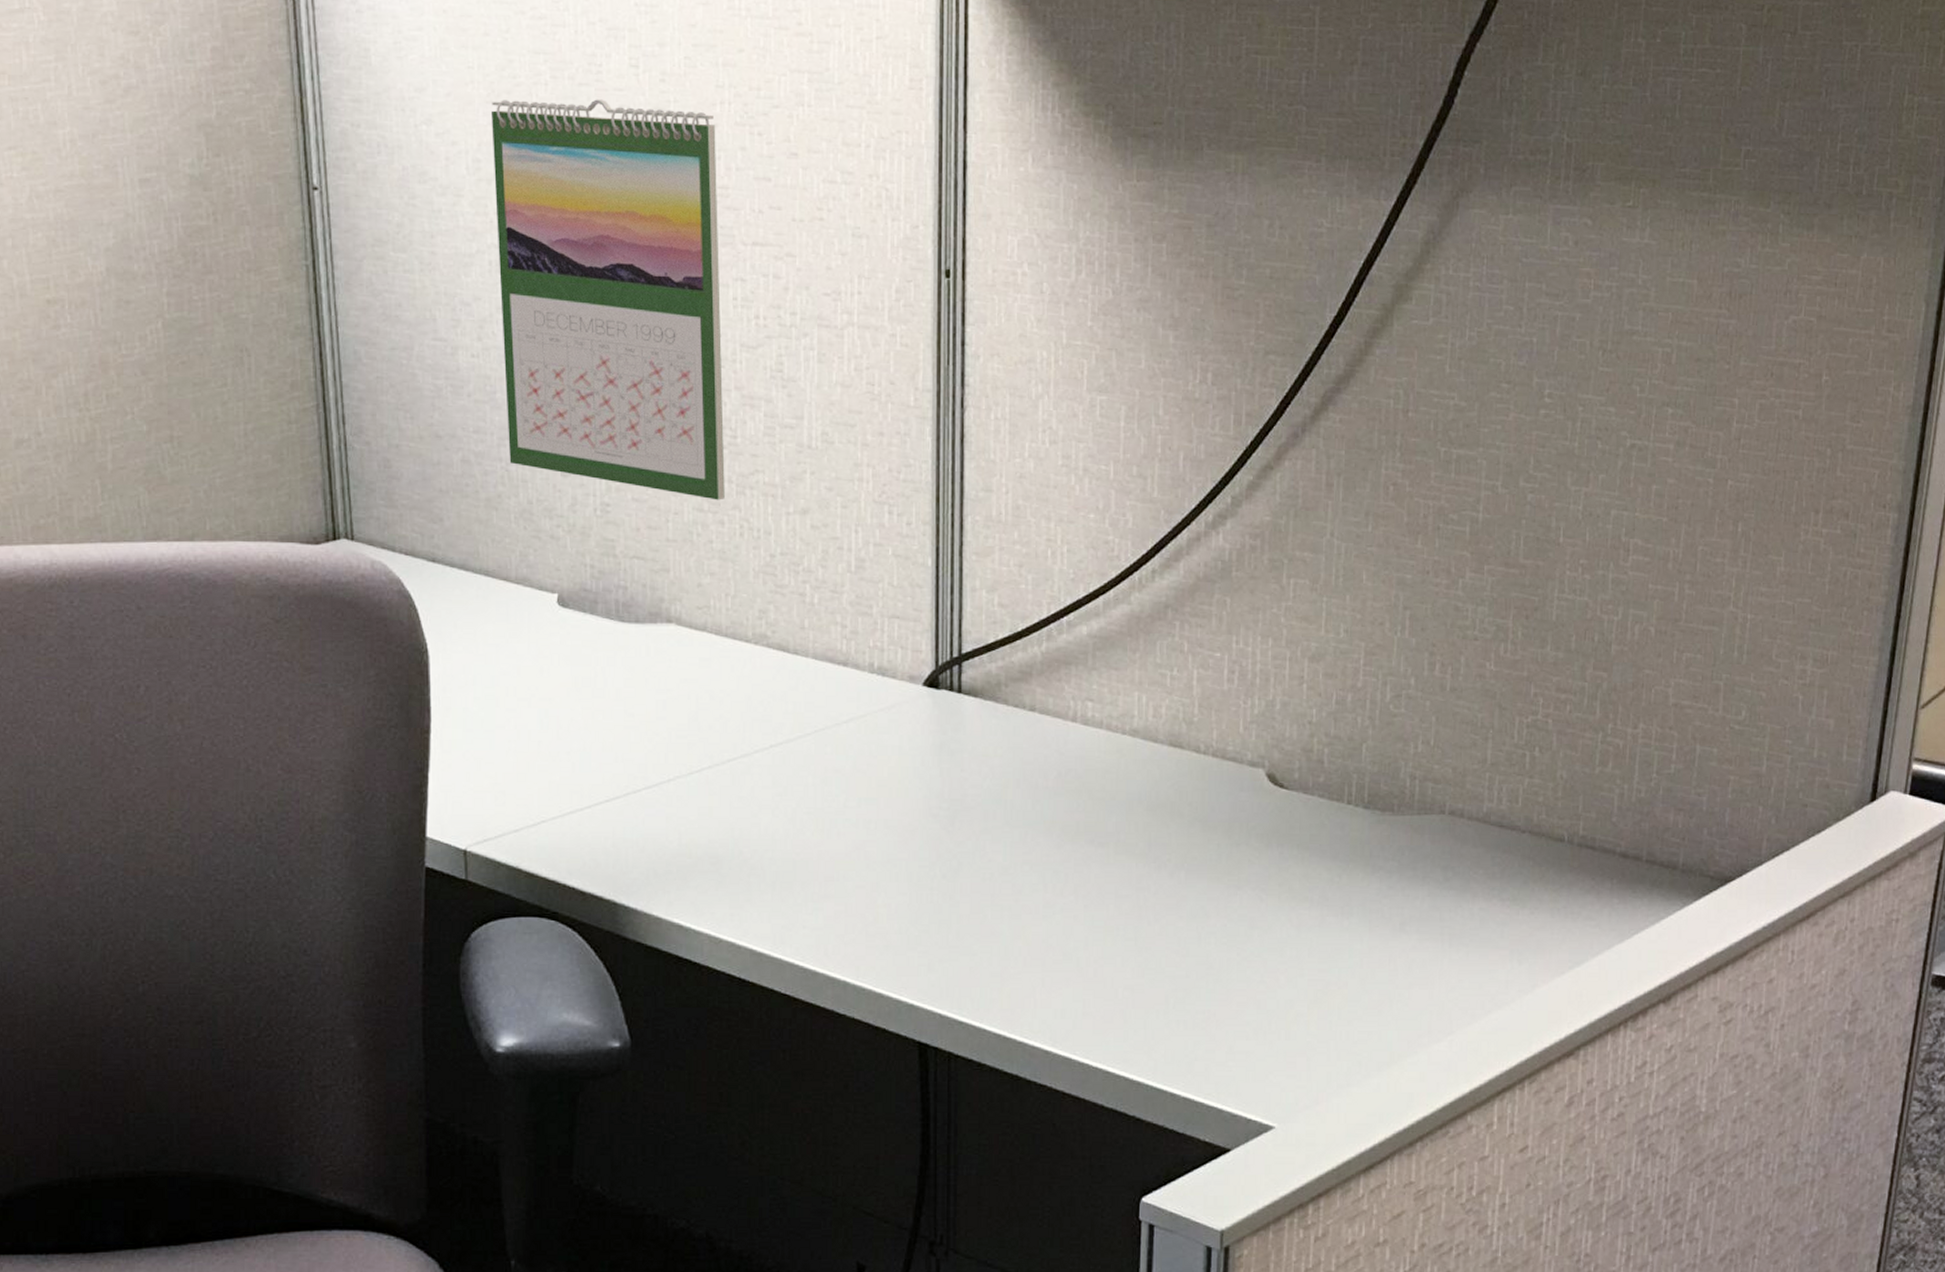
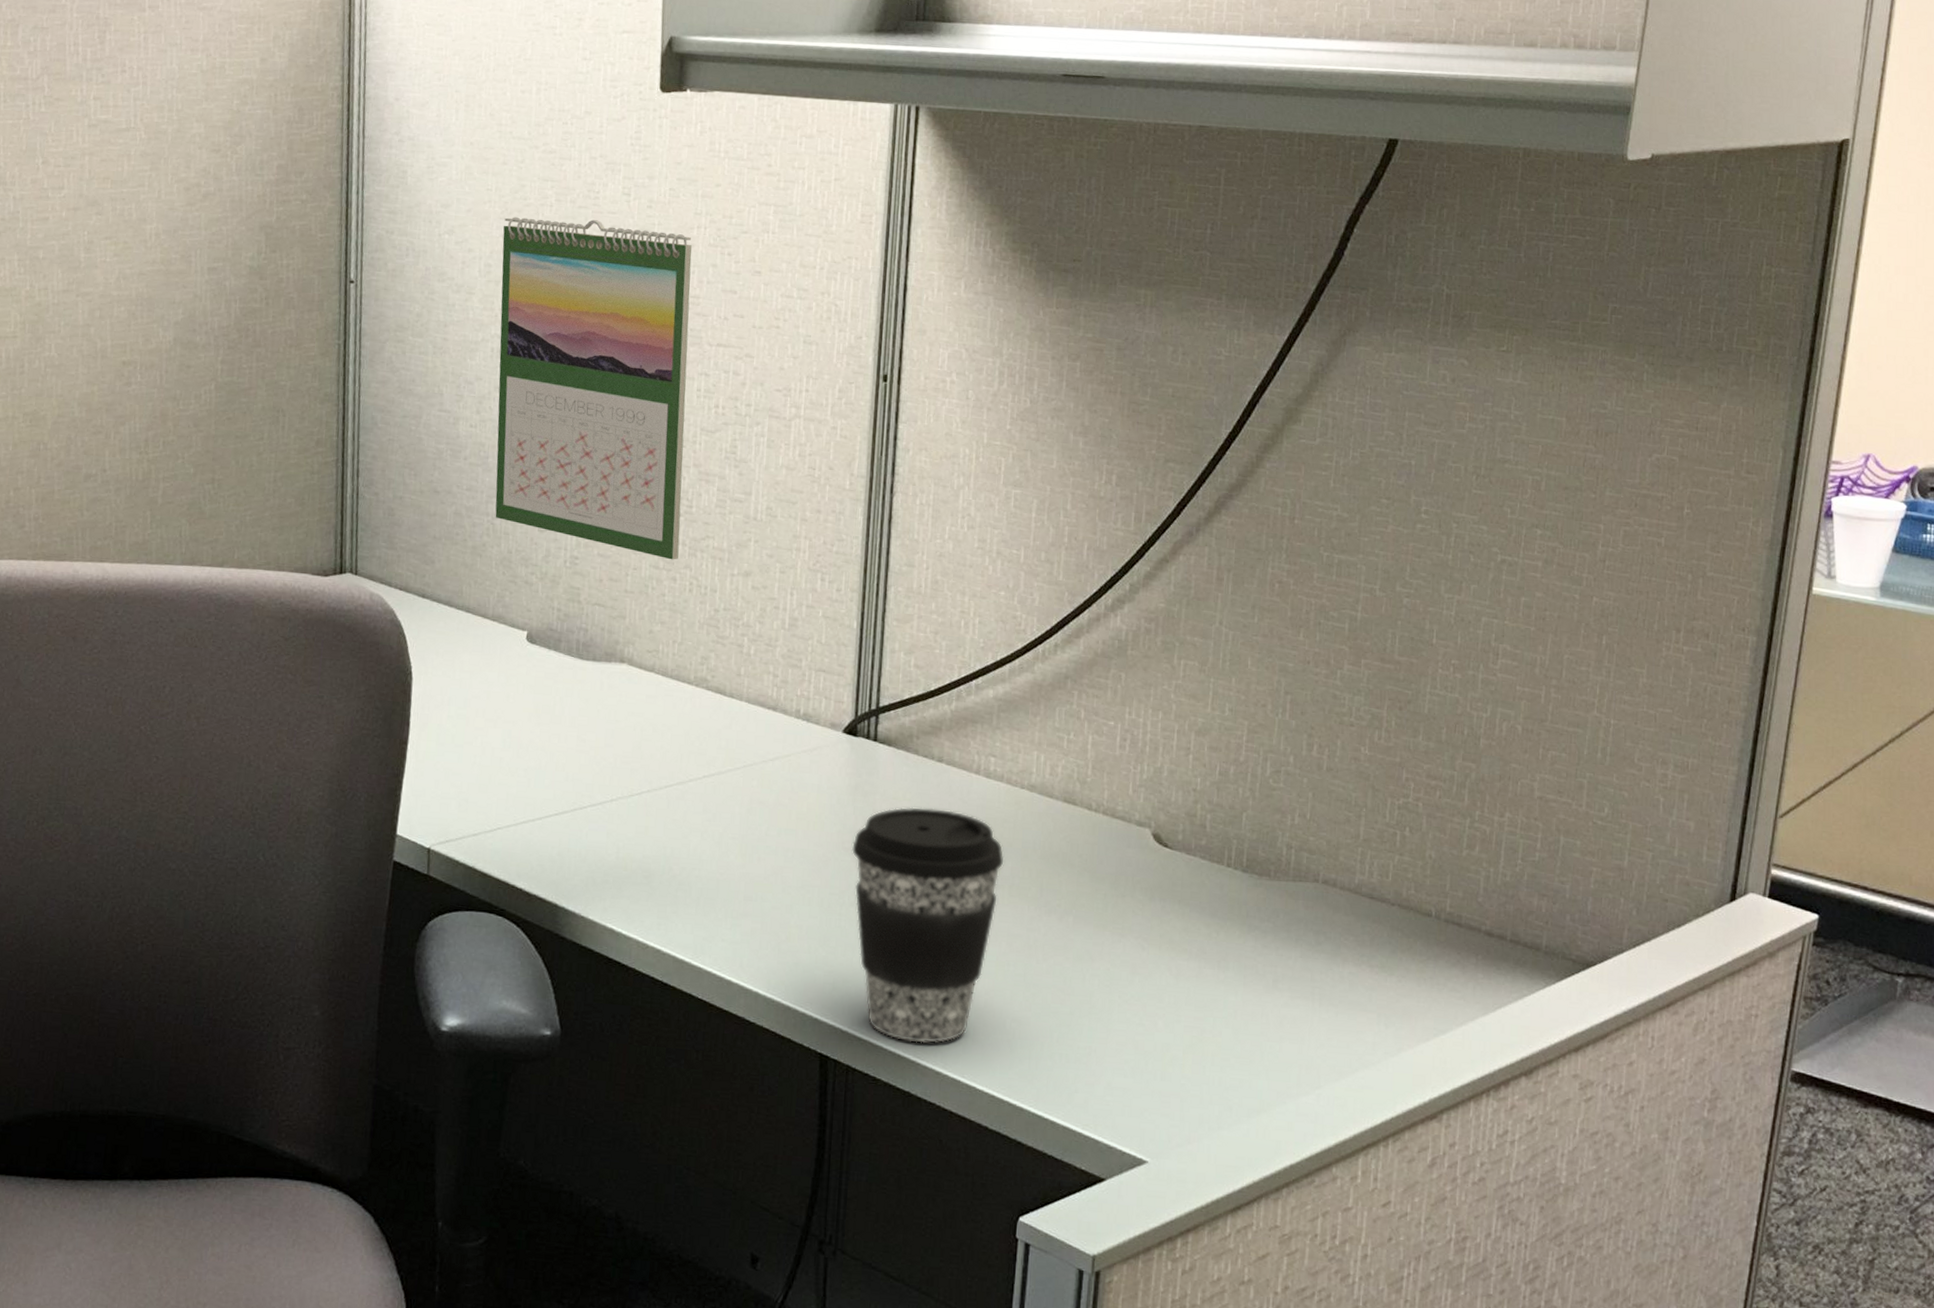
coffee cup: none [941,764,1108,1022] -> present [852,807,1004,1043]

